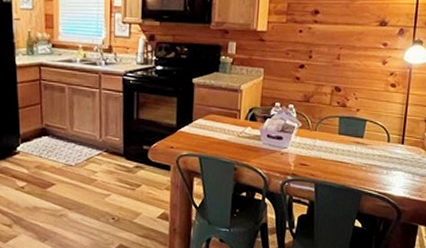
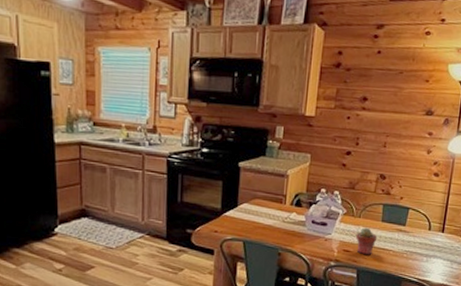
potted succulent: none [313,140,335,169] -> present [356,227,378,255]

